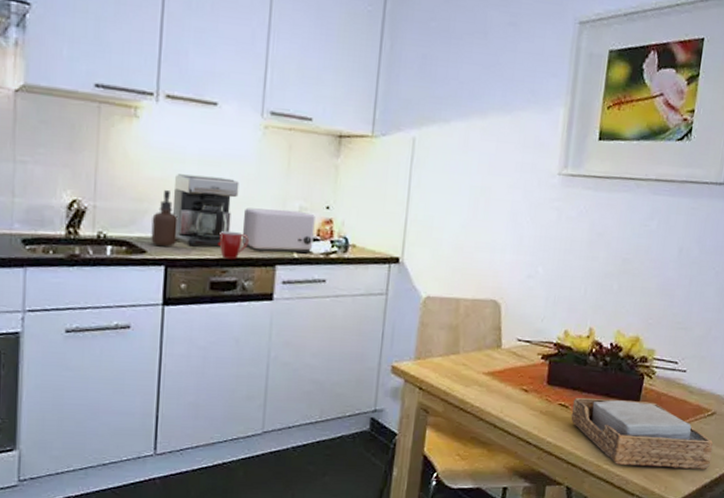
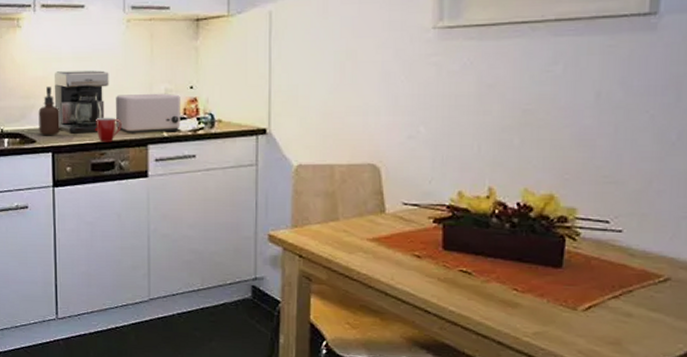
napkin holder: present [571,397,713,470] -> none [476,262,671,346]

